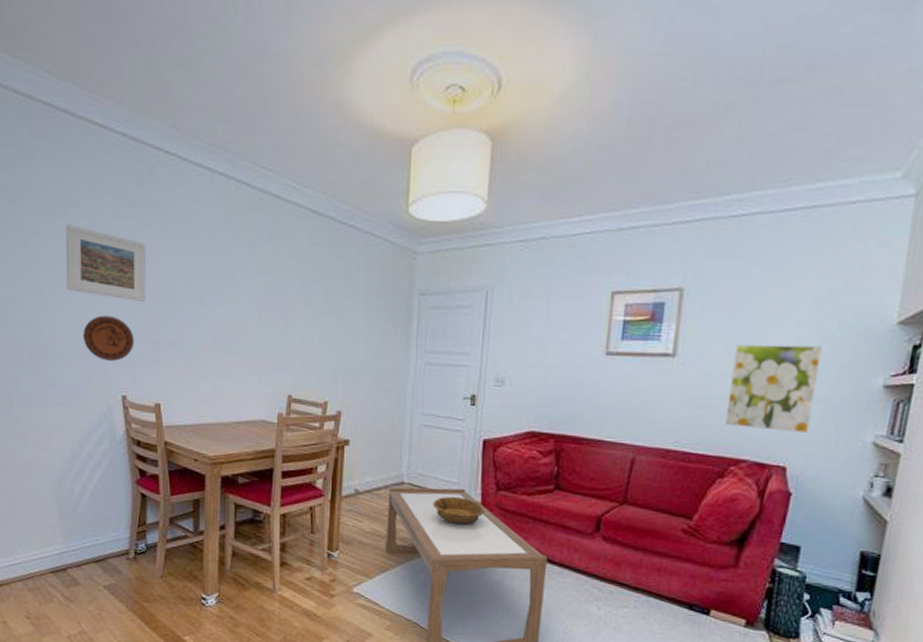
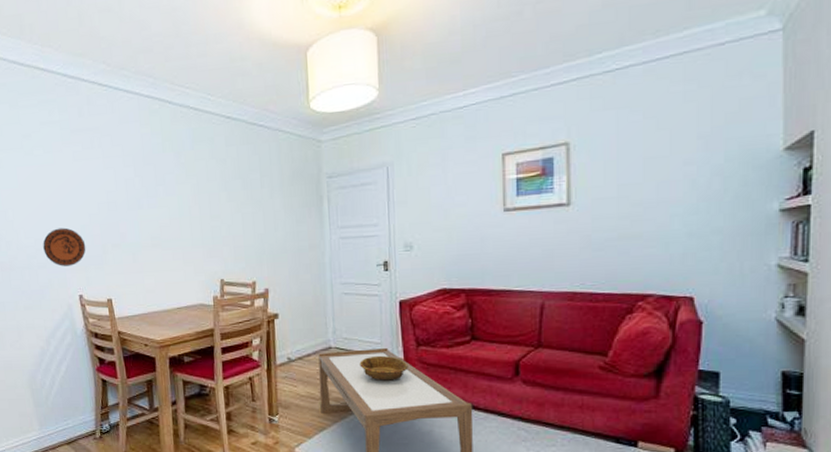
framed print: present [65,225,147,301] -> none [22,155,93,213]
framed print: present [725,344,822,434] -> none [627,179,712,264]

